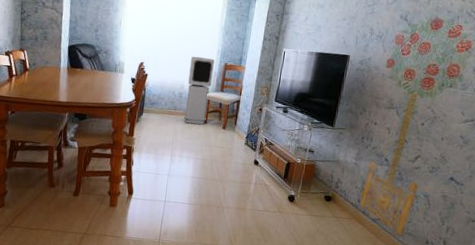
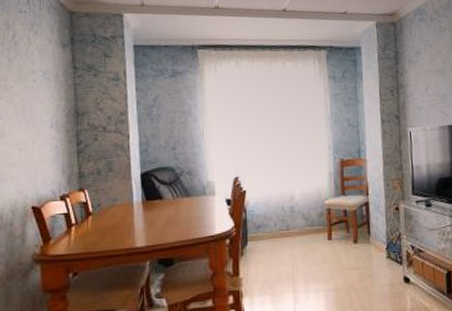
air purifier: present [184,56,215,125] -> none [297,156,331,245]

